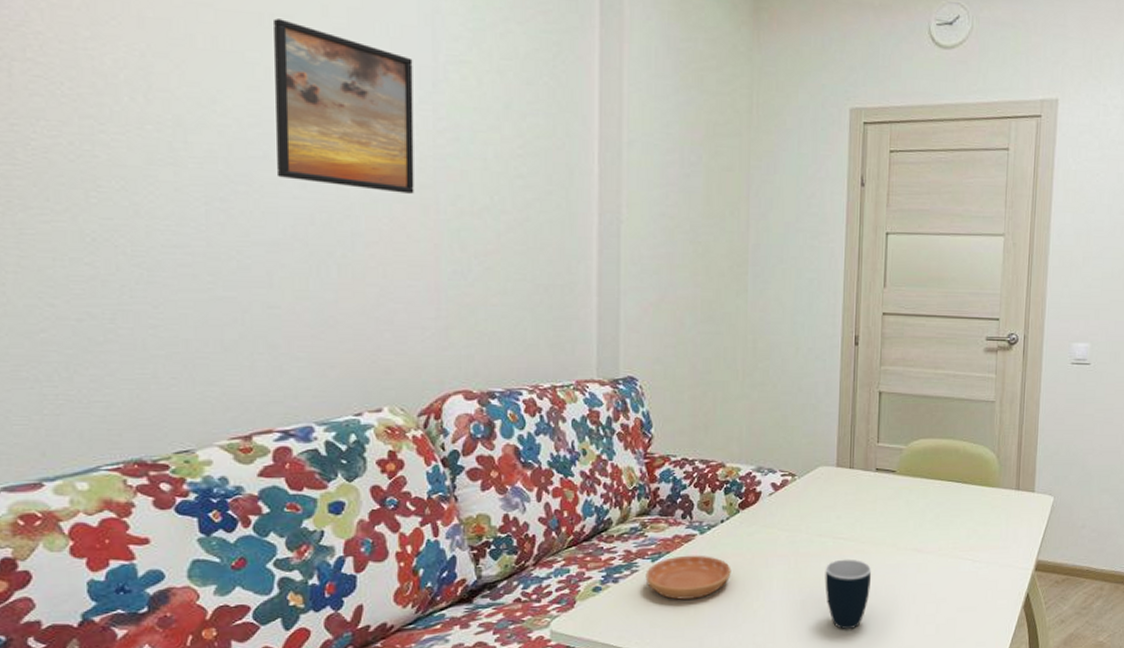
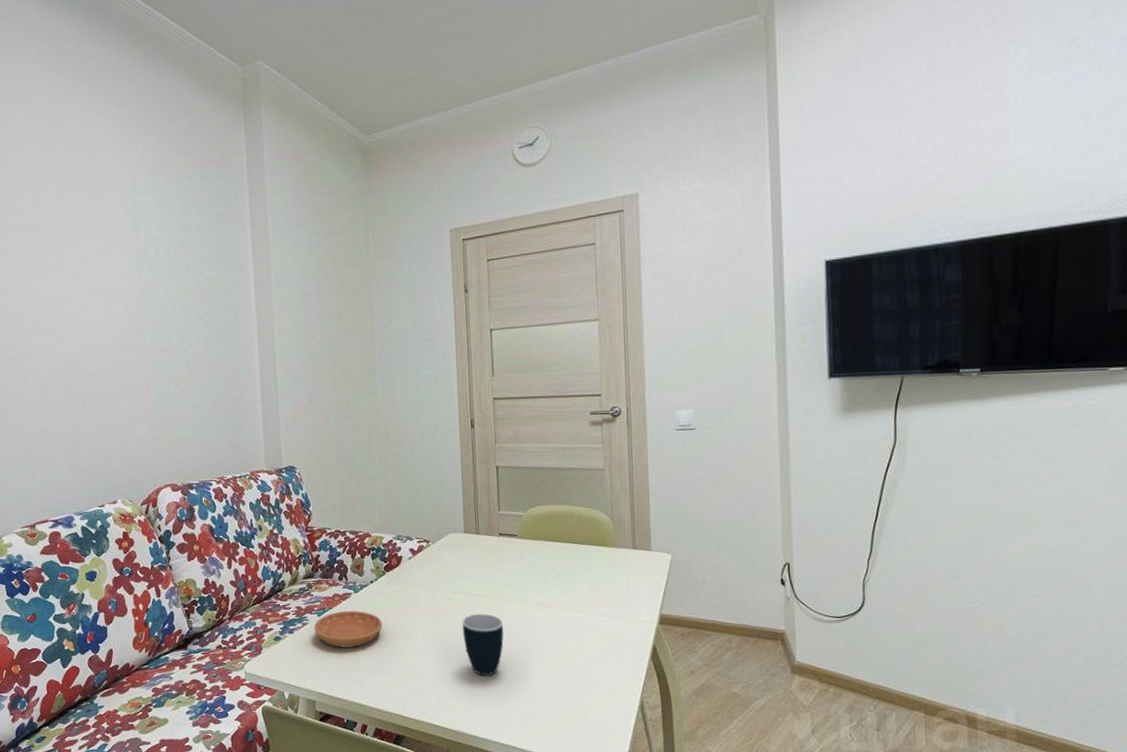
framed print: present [274,18,414,194] -> none [34,227,129,341]

